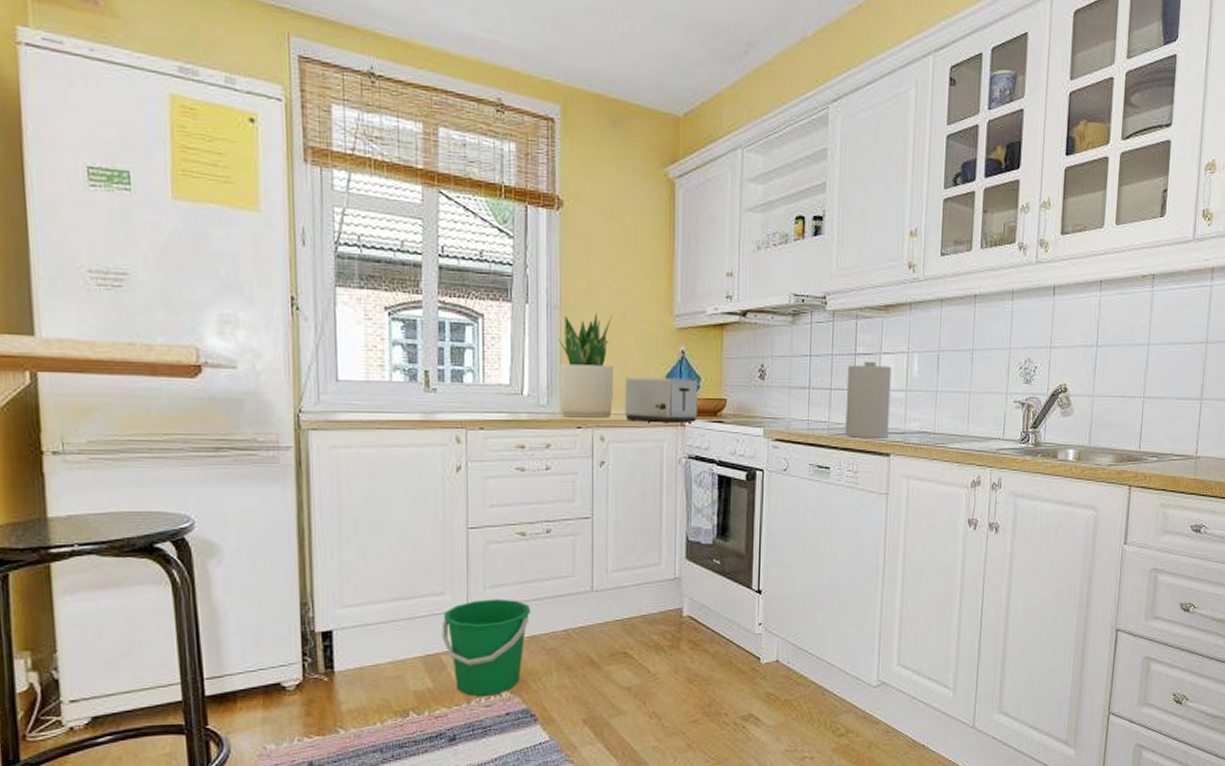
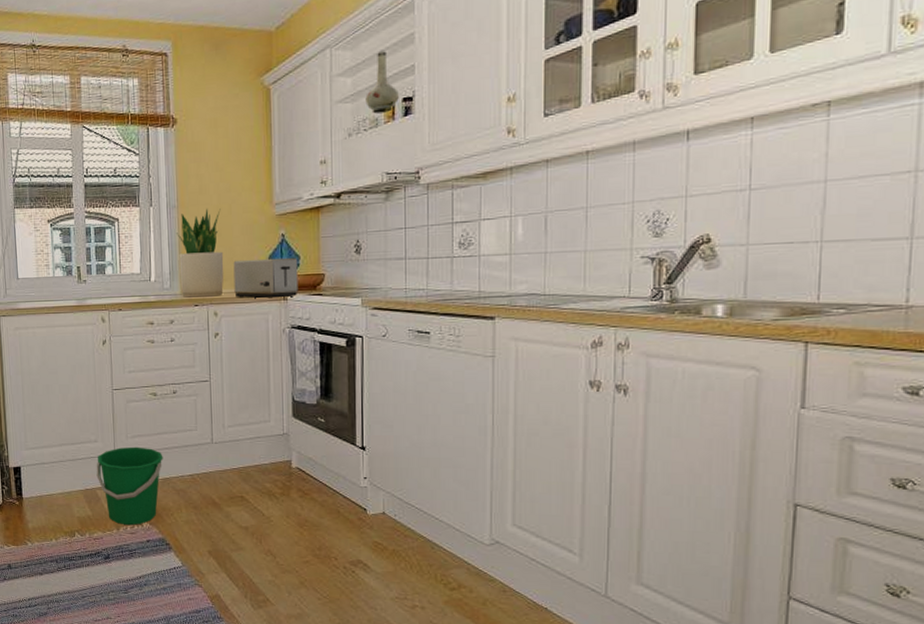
vase: none [776,162,809,229] -> present [365,51,399,114]
paper towel holder: present [845,361,892,438] -> none [444,228,493,303]

